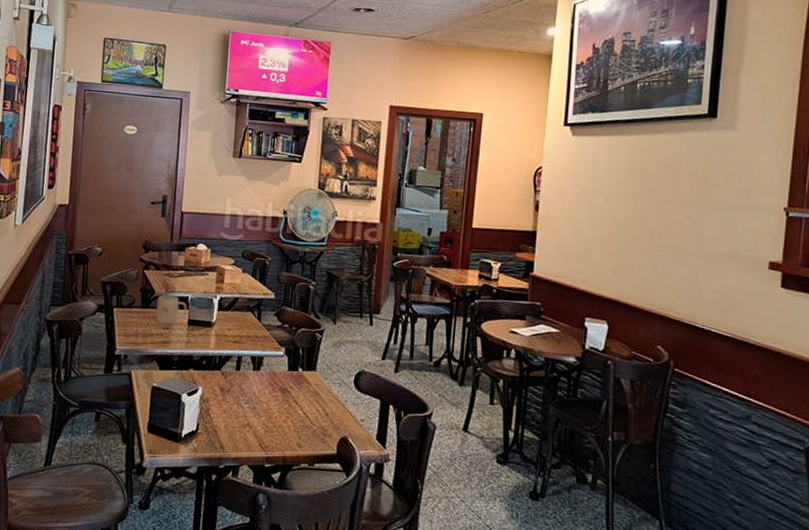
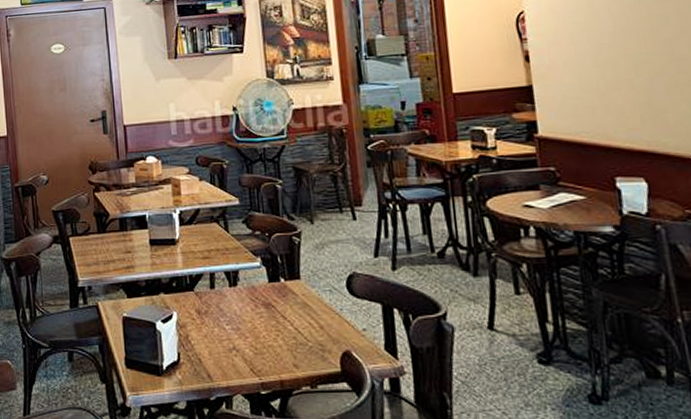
mug: present [155,295,187,325] -> none [113,216,147,248]

